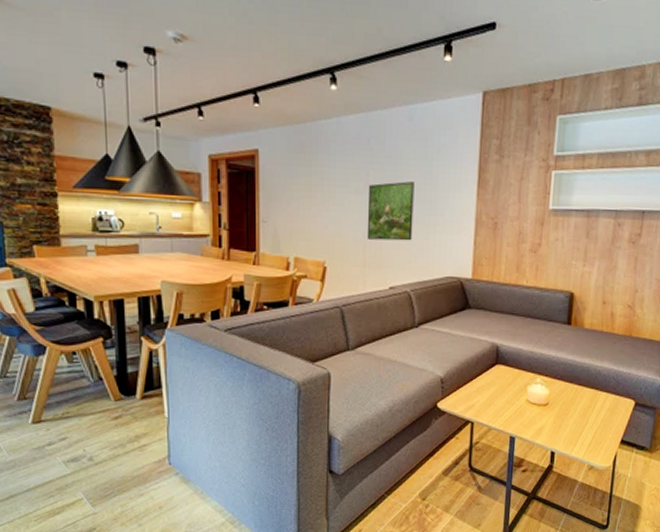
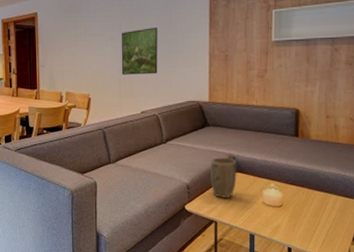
plant pot: none [468,346,501,395] -> present [210,157,237,198]

